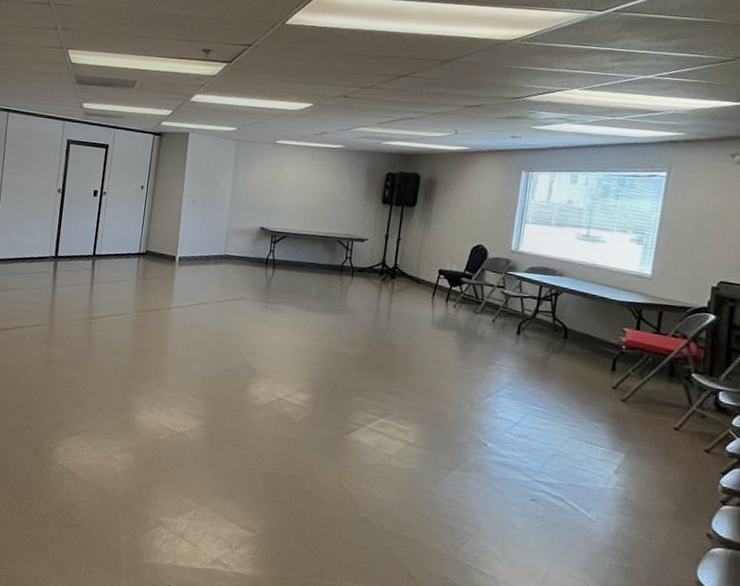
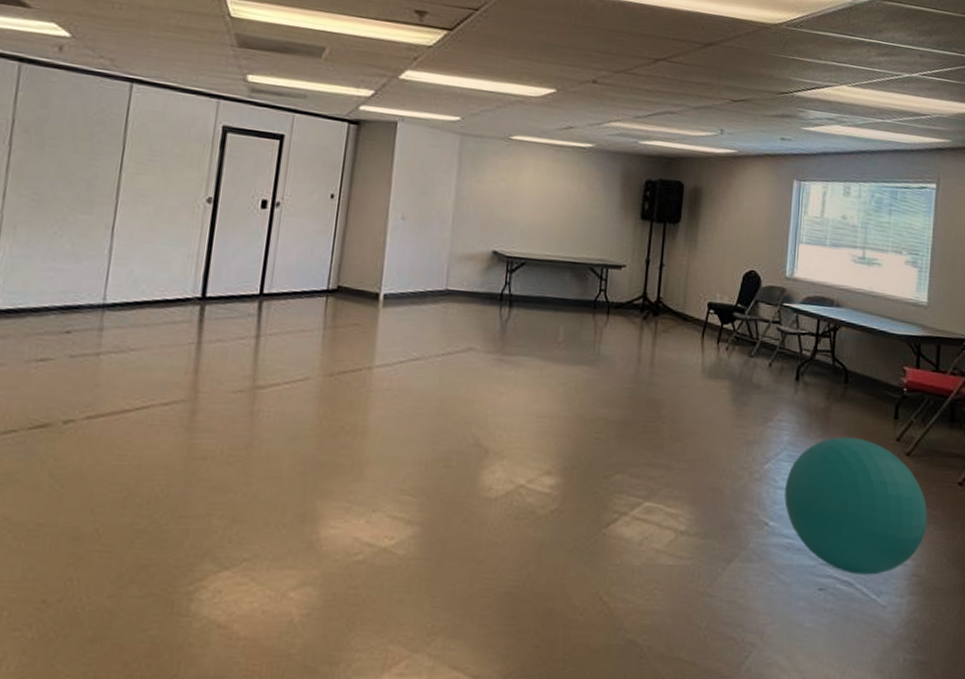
exercise ball: none [502,381,641,495] -> present [784,436,928,575]

